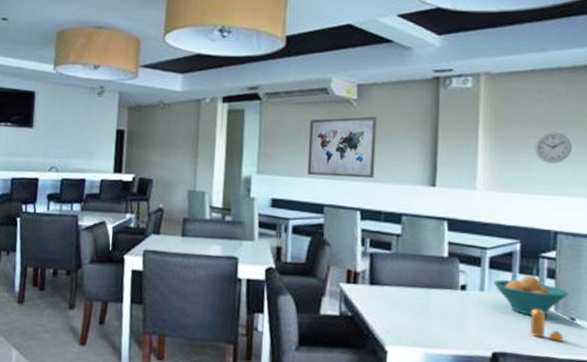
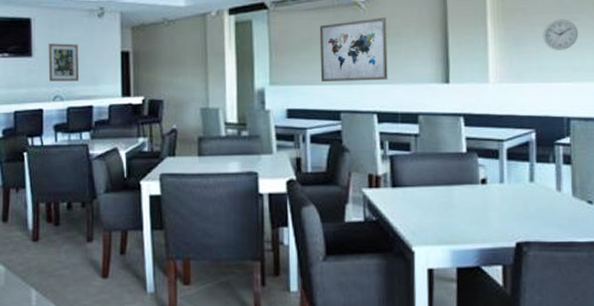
wall art: none [47,116,77,155] -> present [48,43,79,82]
fruit bowl: present [492,275,569,316] -> none [511,163,585,203]
pepper shaker: present [529,308,563,343] -> none [550,195,583,227]

